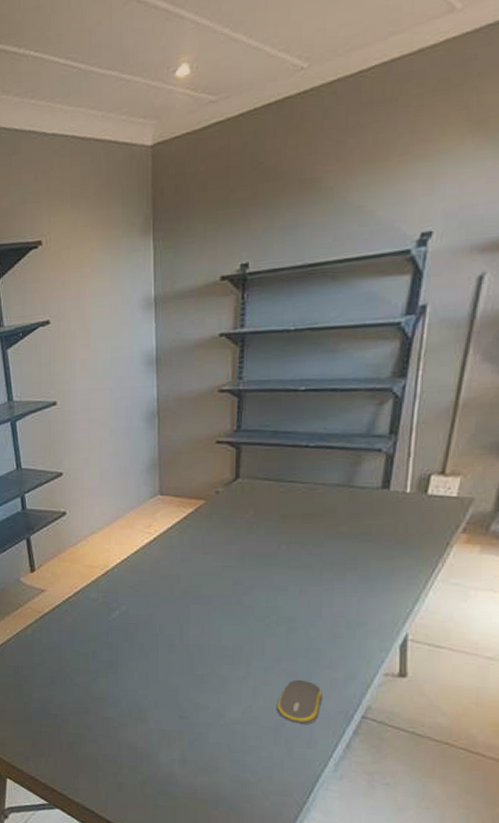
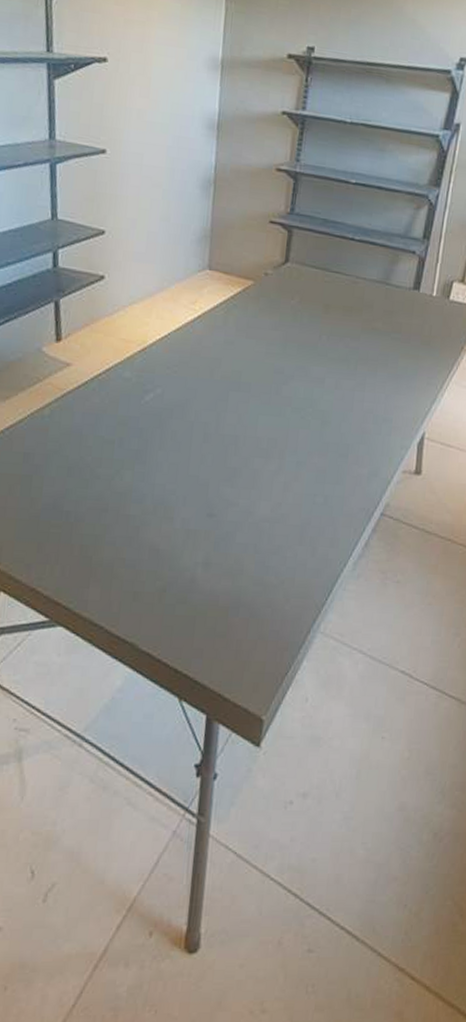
computer mouse: present [277,679,322,724] -> none [305,475,348,522]

